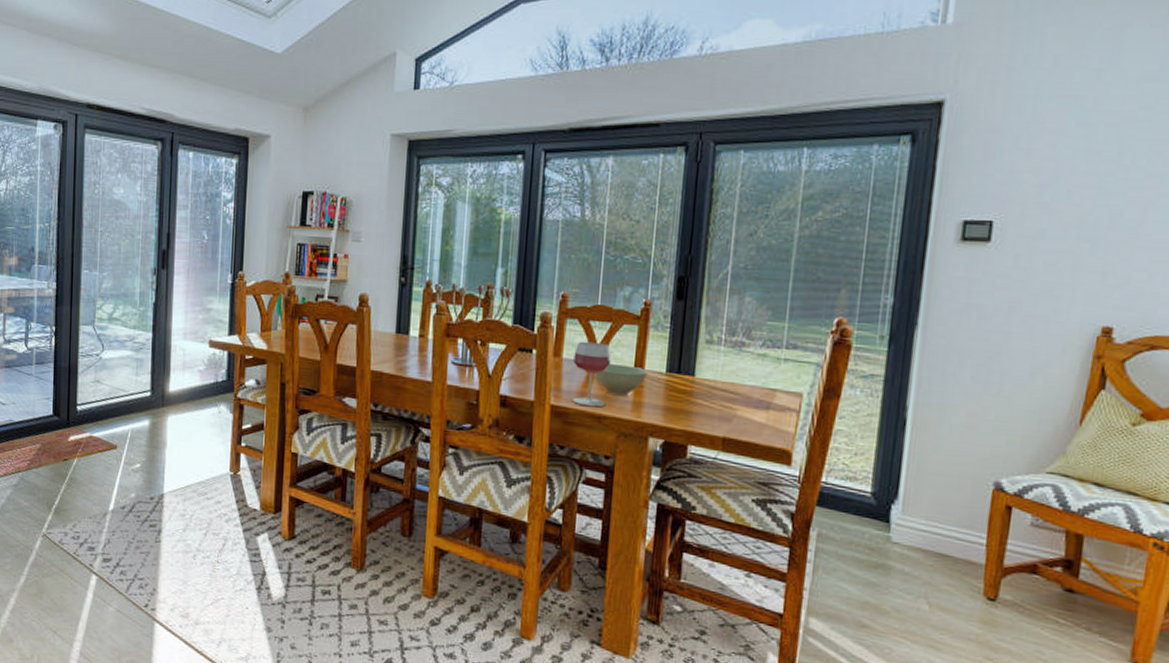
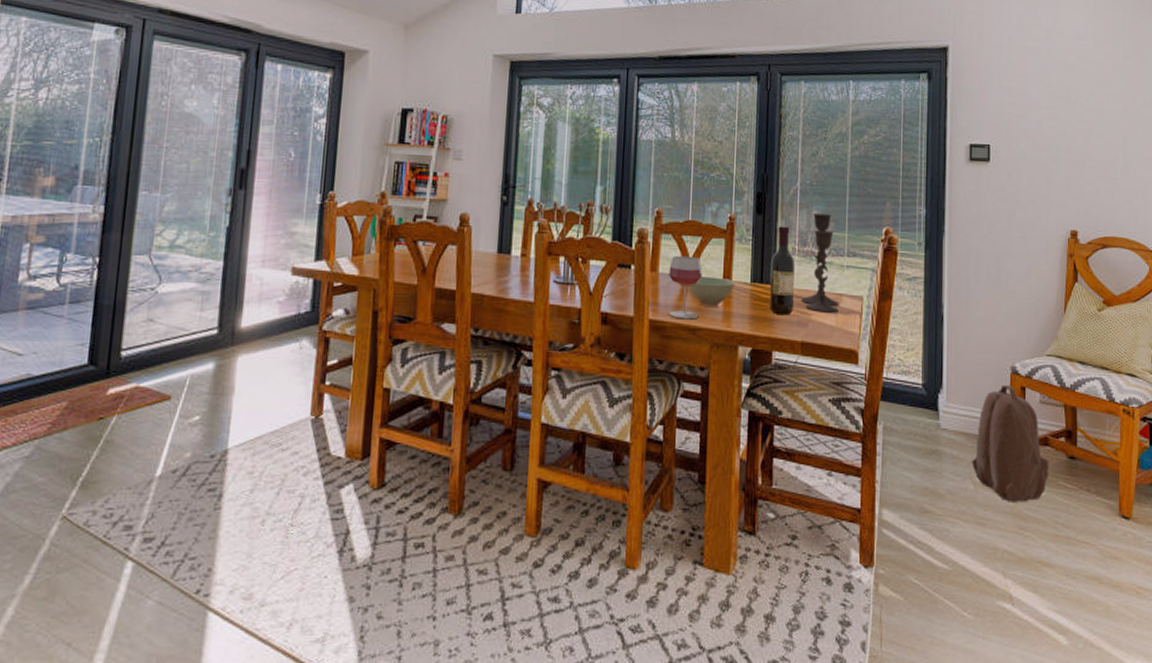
wine bottle: none [686,313,720,409] -> present [769,226,796,316]
candlestick: none [725,300,772,409] -> present [801,214,839,313]
backpack: none [928,501,1036,632] -> present [971,384,1049,502]

